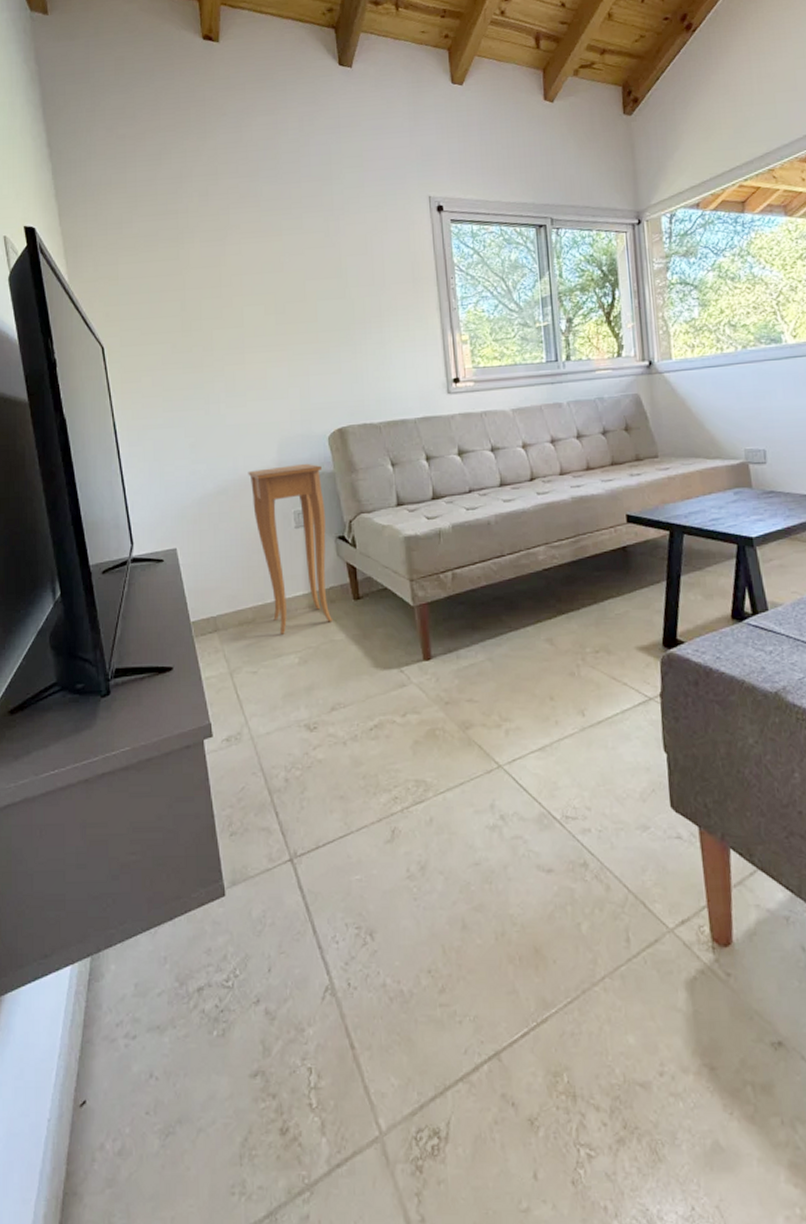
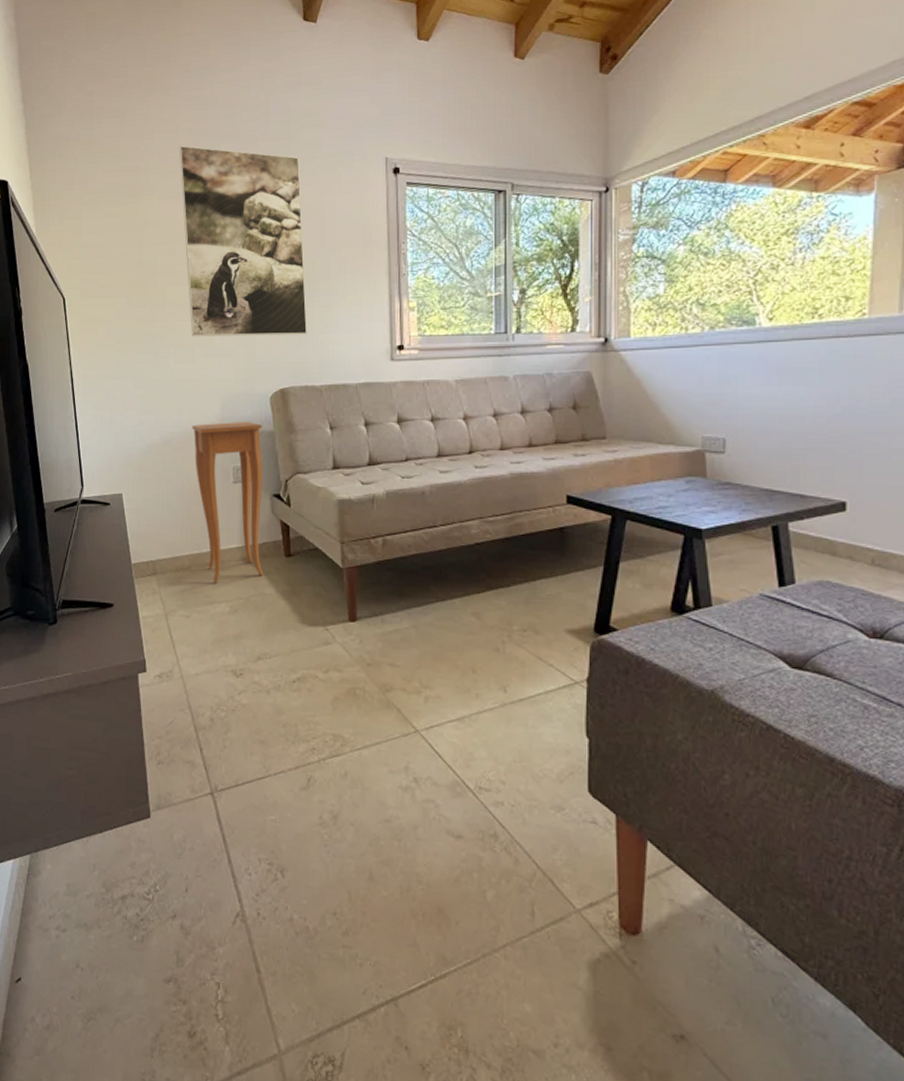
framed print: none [218,187,363,381] -> present [178,145,308,337]

